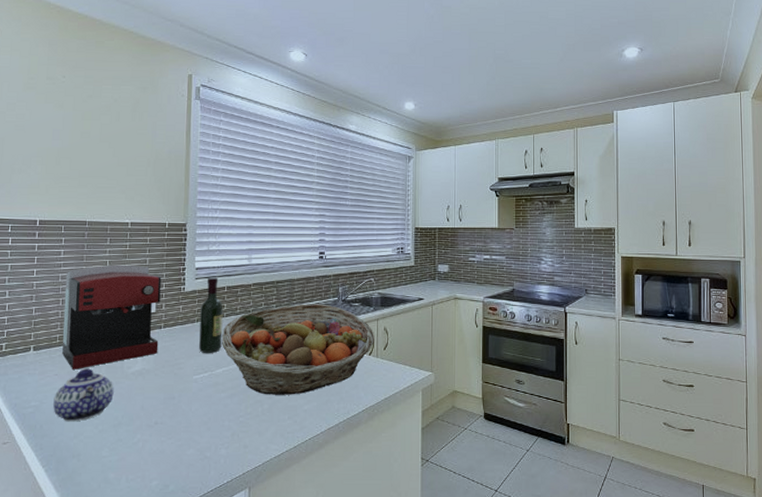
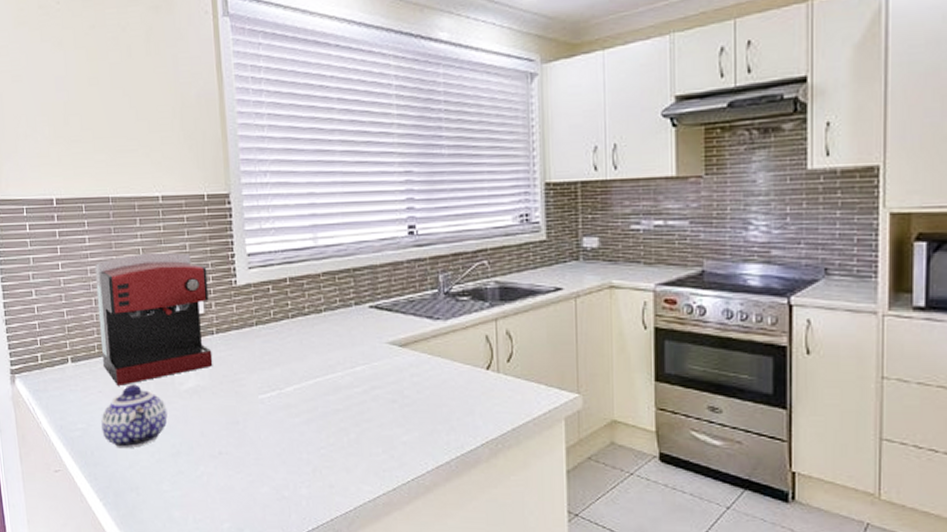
wine bottle: present [199,277,223,353] -> none [259,265,290,366]
fruit basket: present [222,304,375,395] -> none [289,298,495,422]

